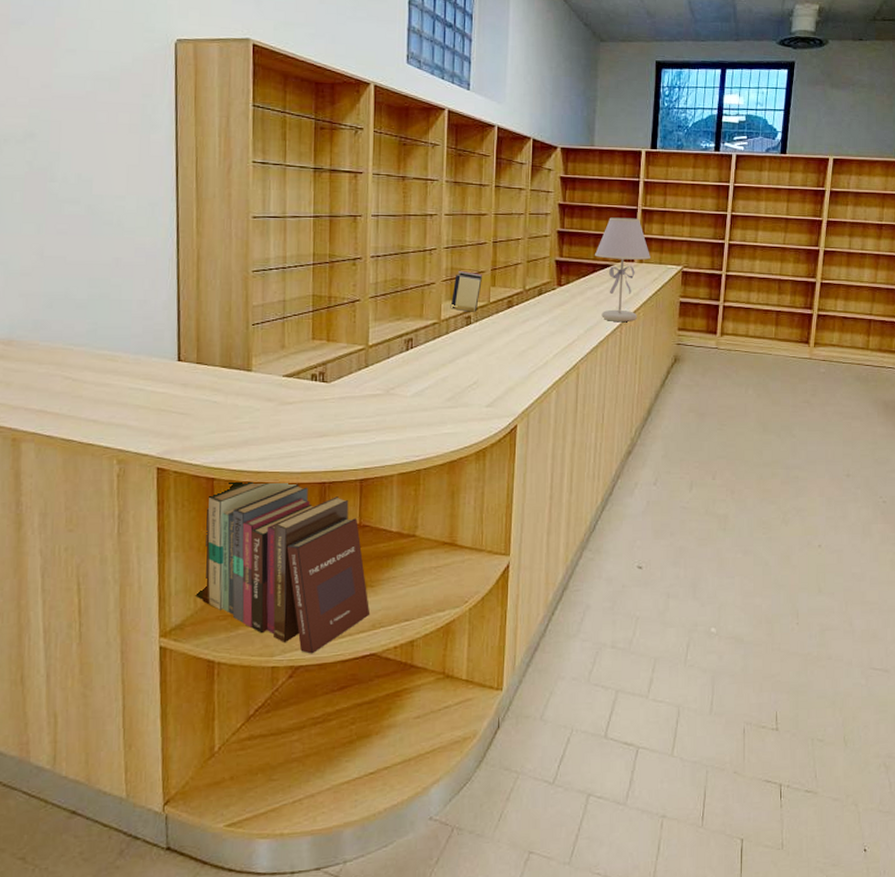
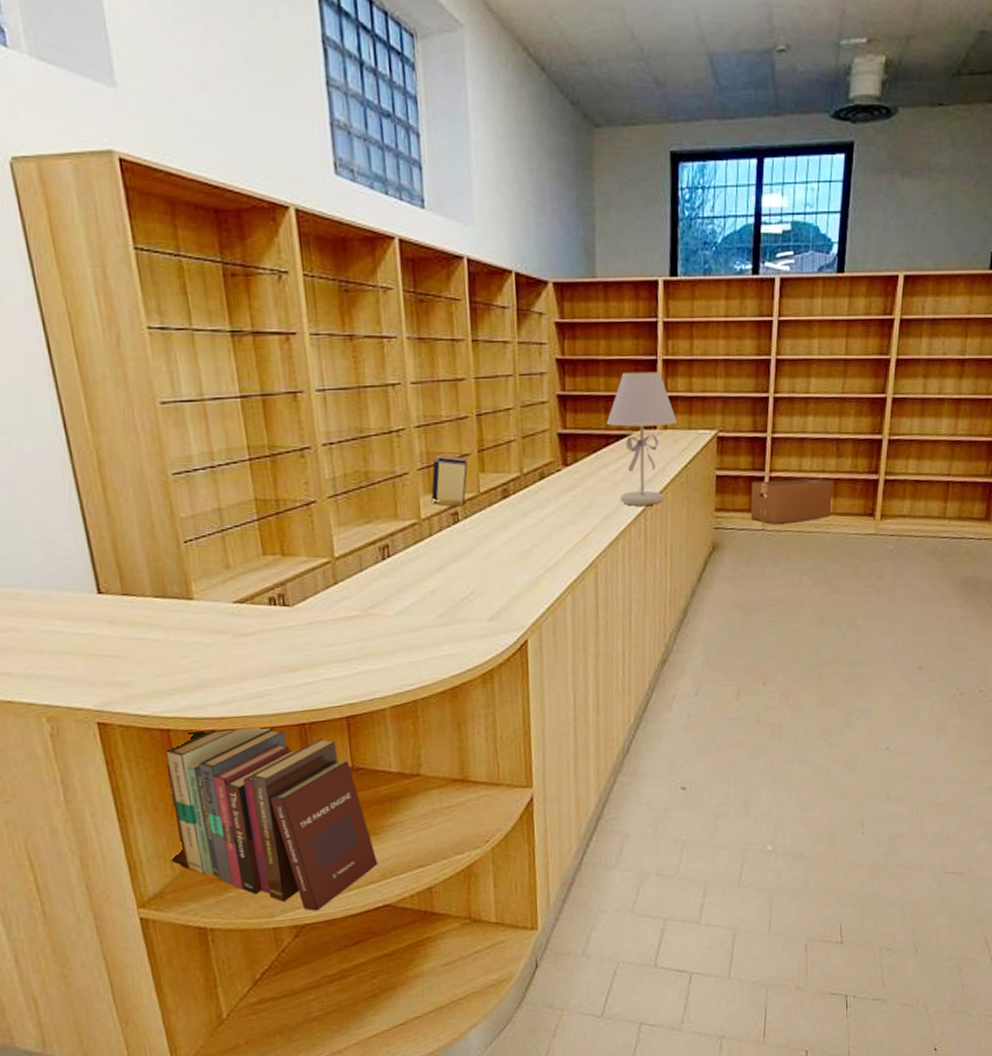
box: none [706,308,775,344] -> present [750,477,833,524]

